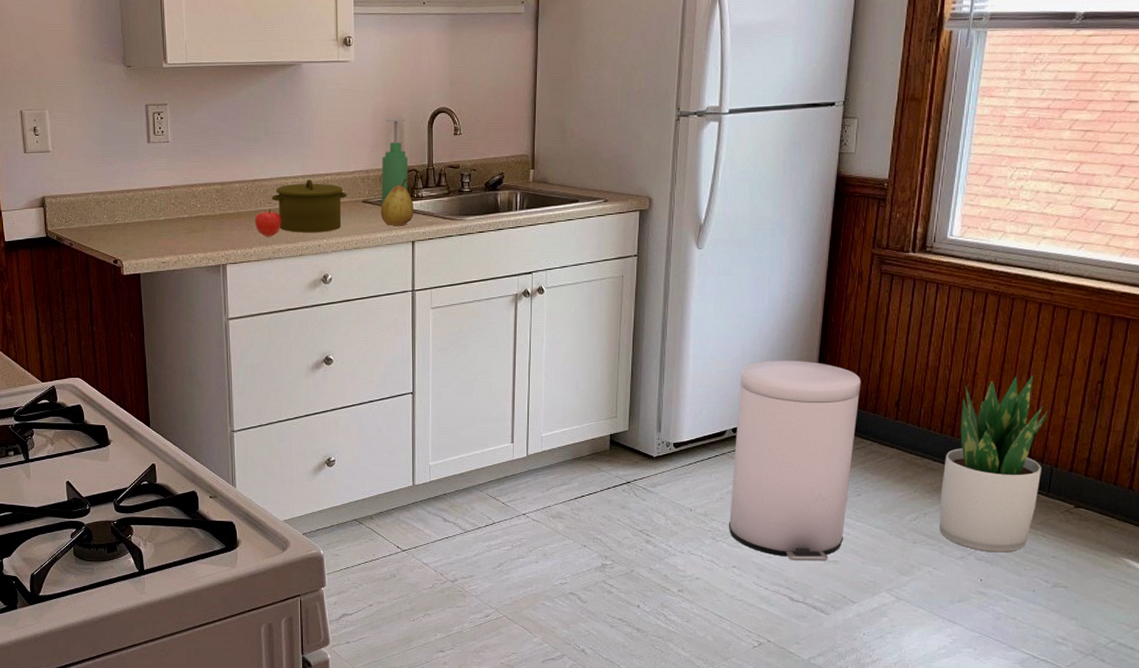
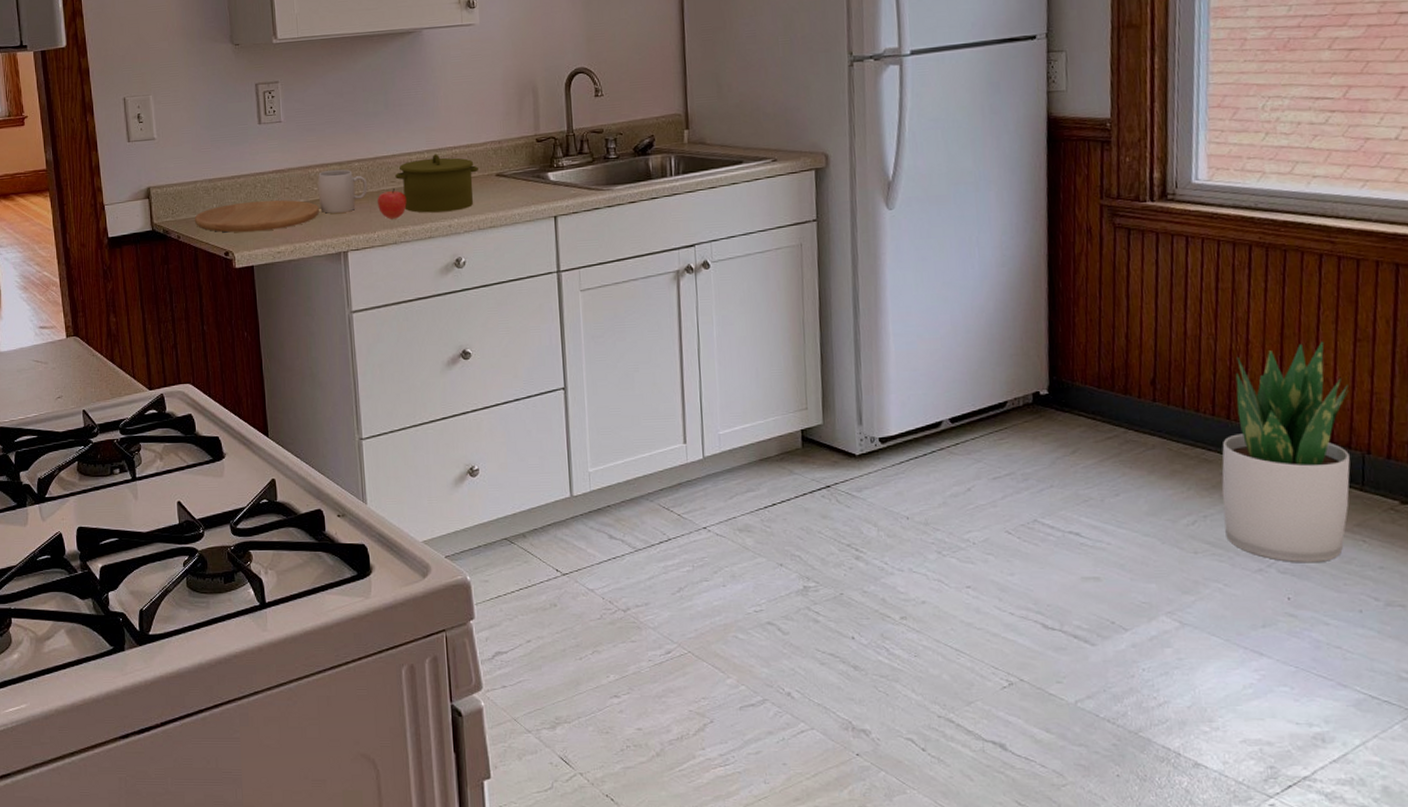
cutting board: none [86,214,201,243] -> present [194,199,319,233]
mug: none [201,189,247,229] -> present [317,169,368,214]
fruit: present [380,178,414,226] -> none [516,147,555,201]
soap dispenser: present [381,119,408,205] -> none [515,82,546,177]
pedal bin: present [728,360,861,561] -> none [953,334,1105,579]

